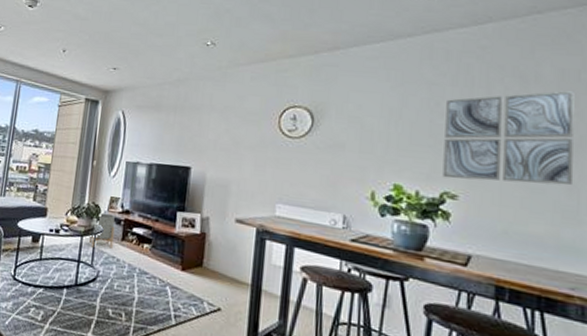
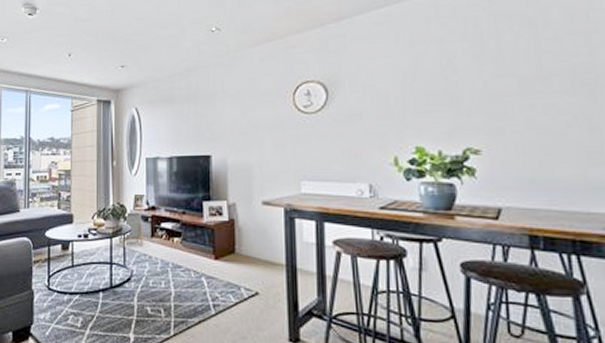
wall art: present [442,91,575,186] -> none [458,32,595,134]

